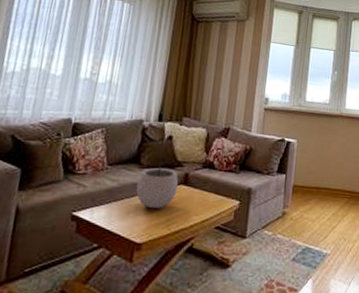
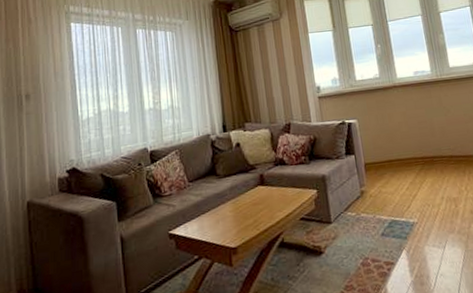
plant pot: present [136,158,179,209] -> none [218,164,257,214]

